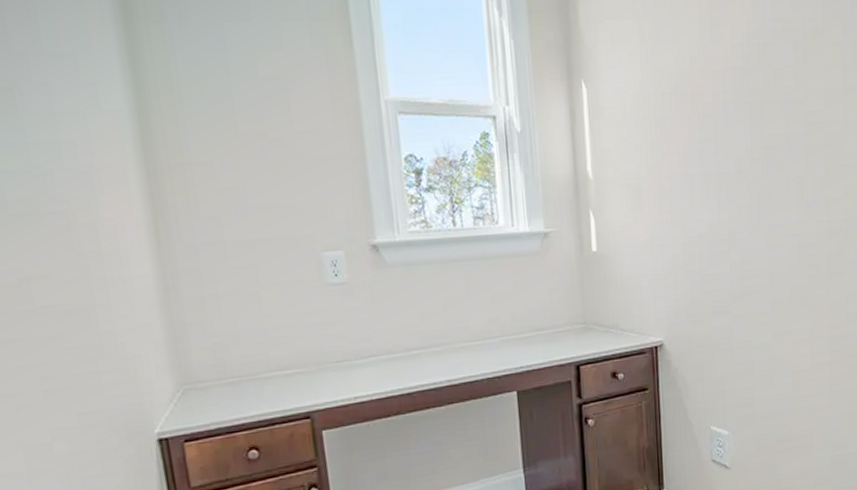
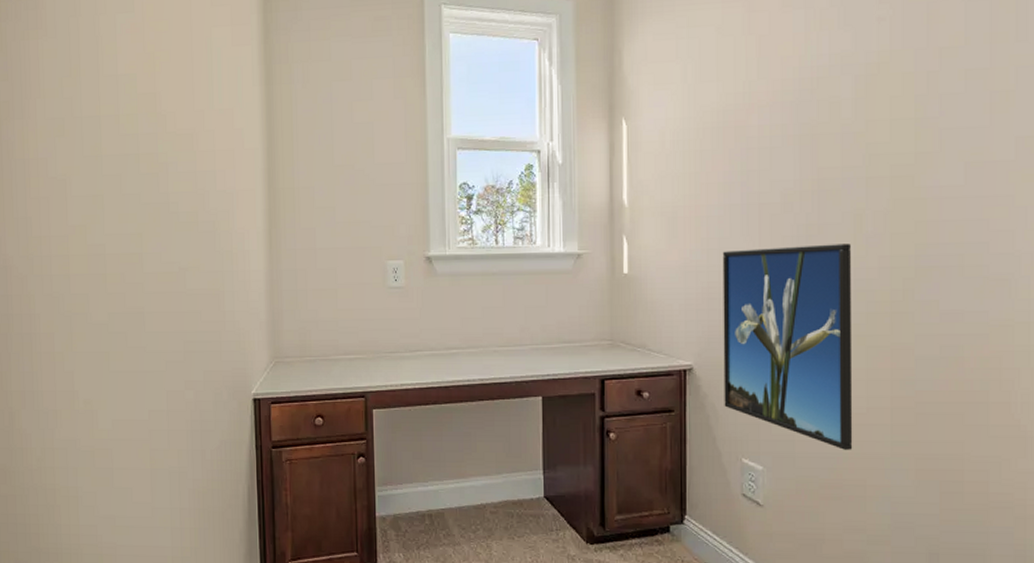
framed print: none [685,210,801,406] -> present [722,244,853,450]

